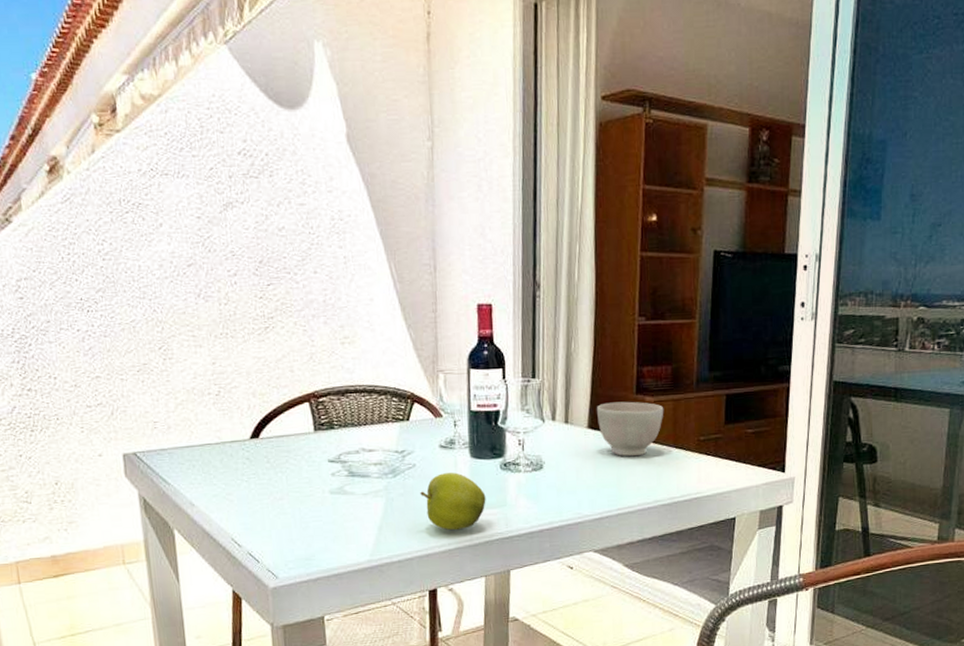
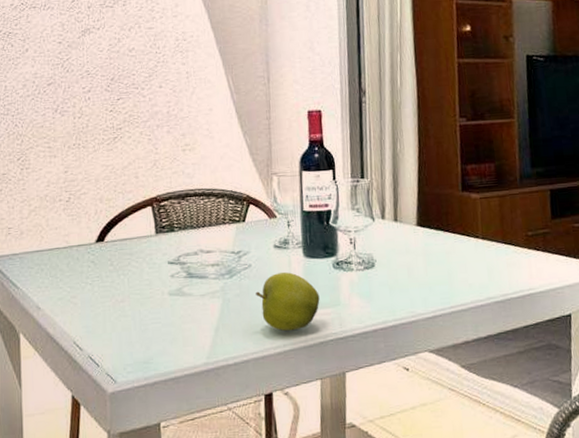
bowl: present [596,401,664,457] -> none [424,198,491,254]

